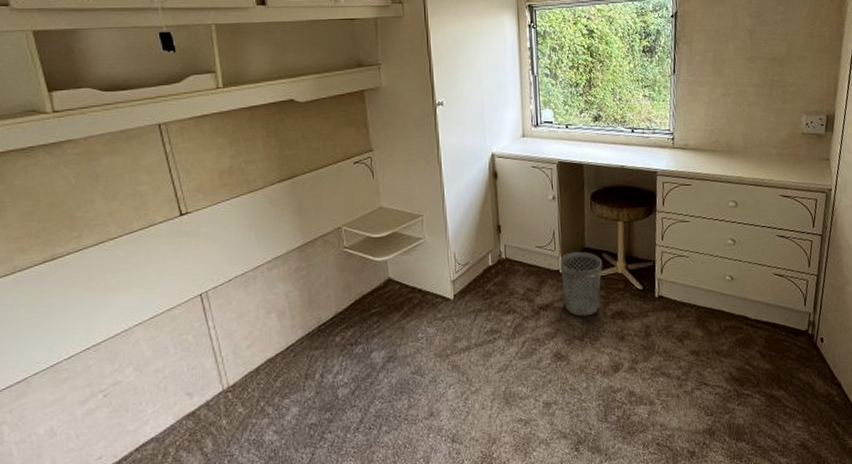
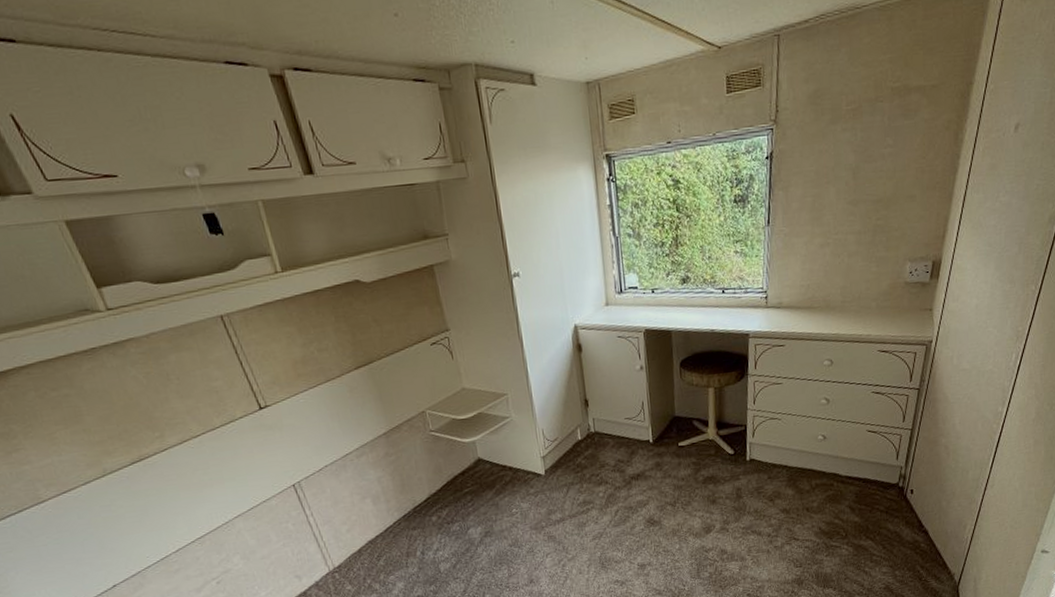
wastebasket: present [560,251,602,317] -> none [650,420,693,483]

